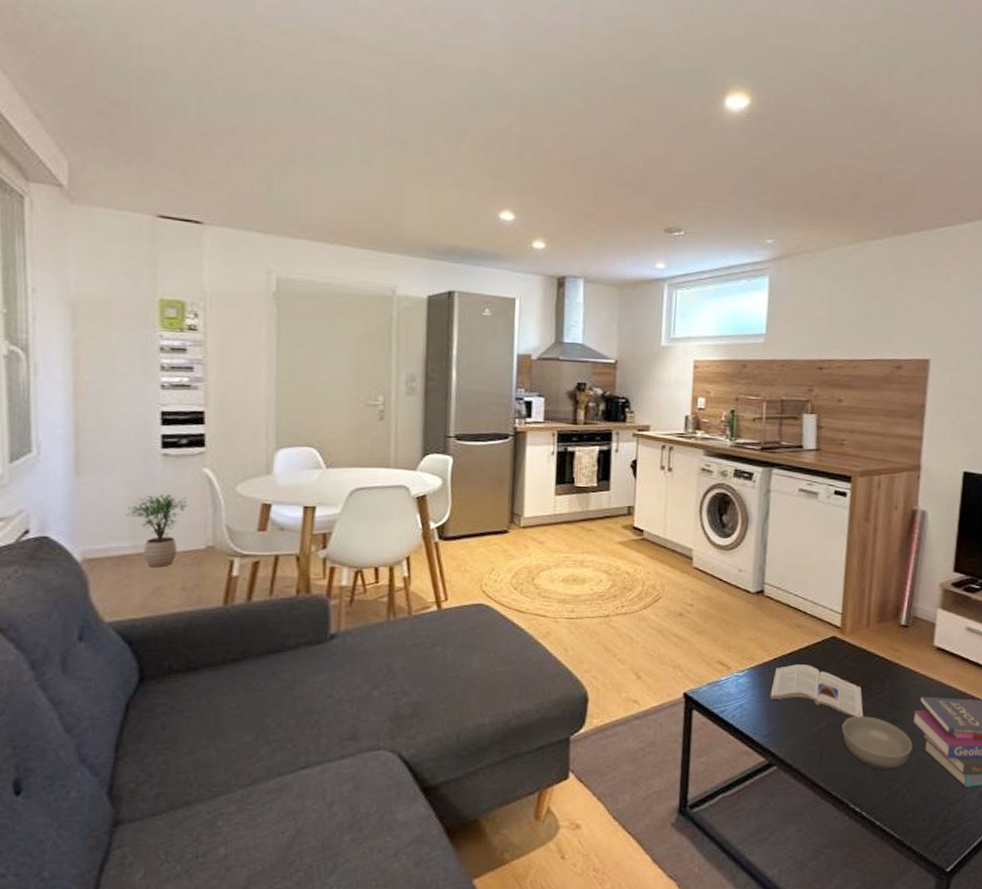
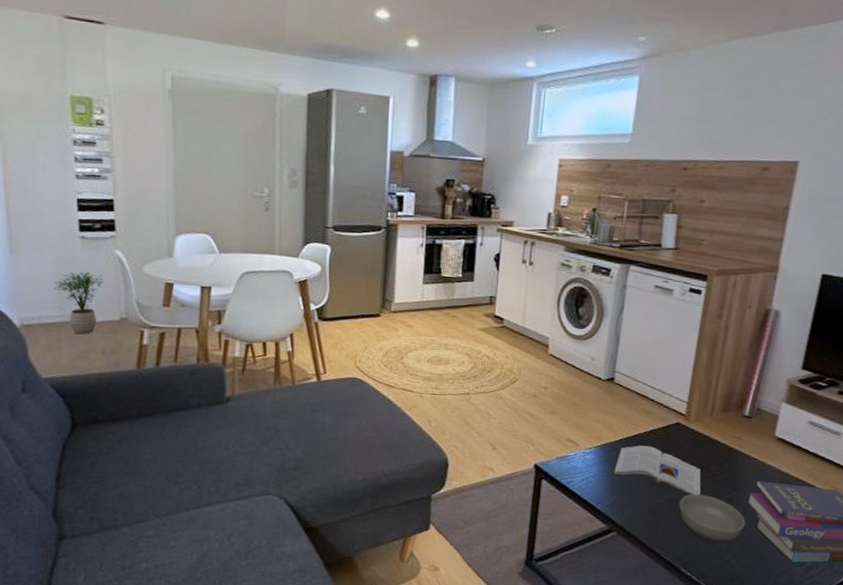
soap dispenser: none [732,413,755,449] -> present [593,212,615,246]

